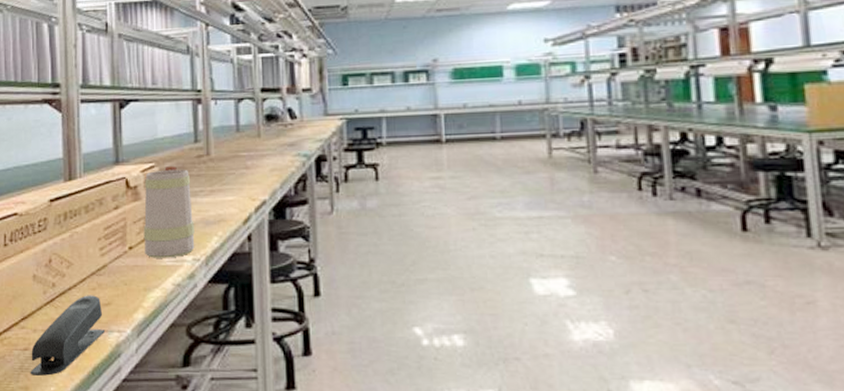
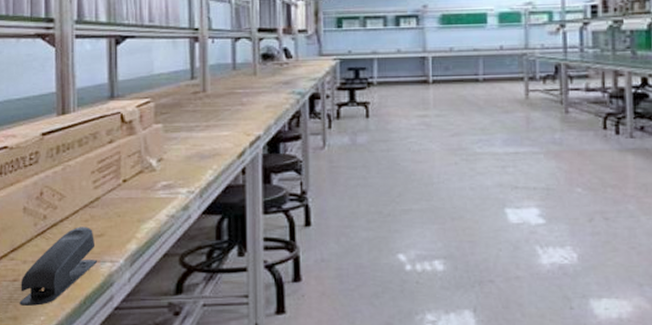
mug: present [143,165,195,258] -> none [138,101,190,191]

